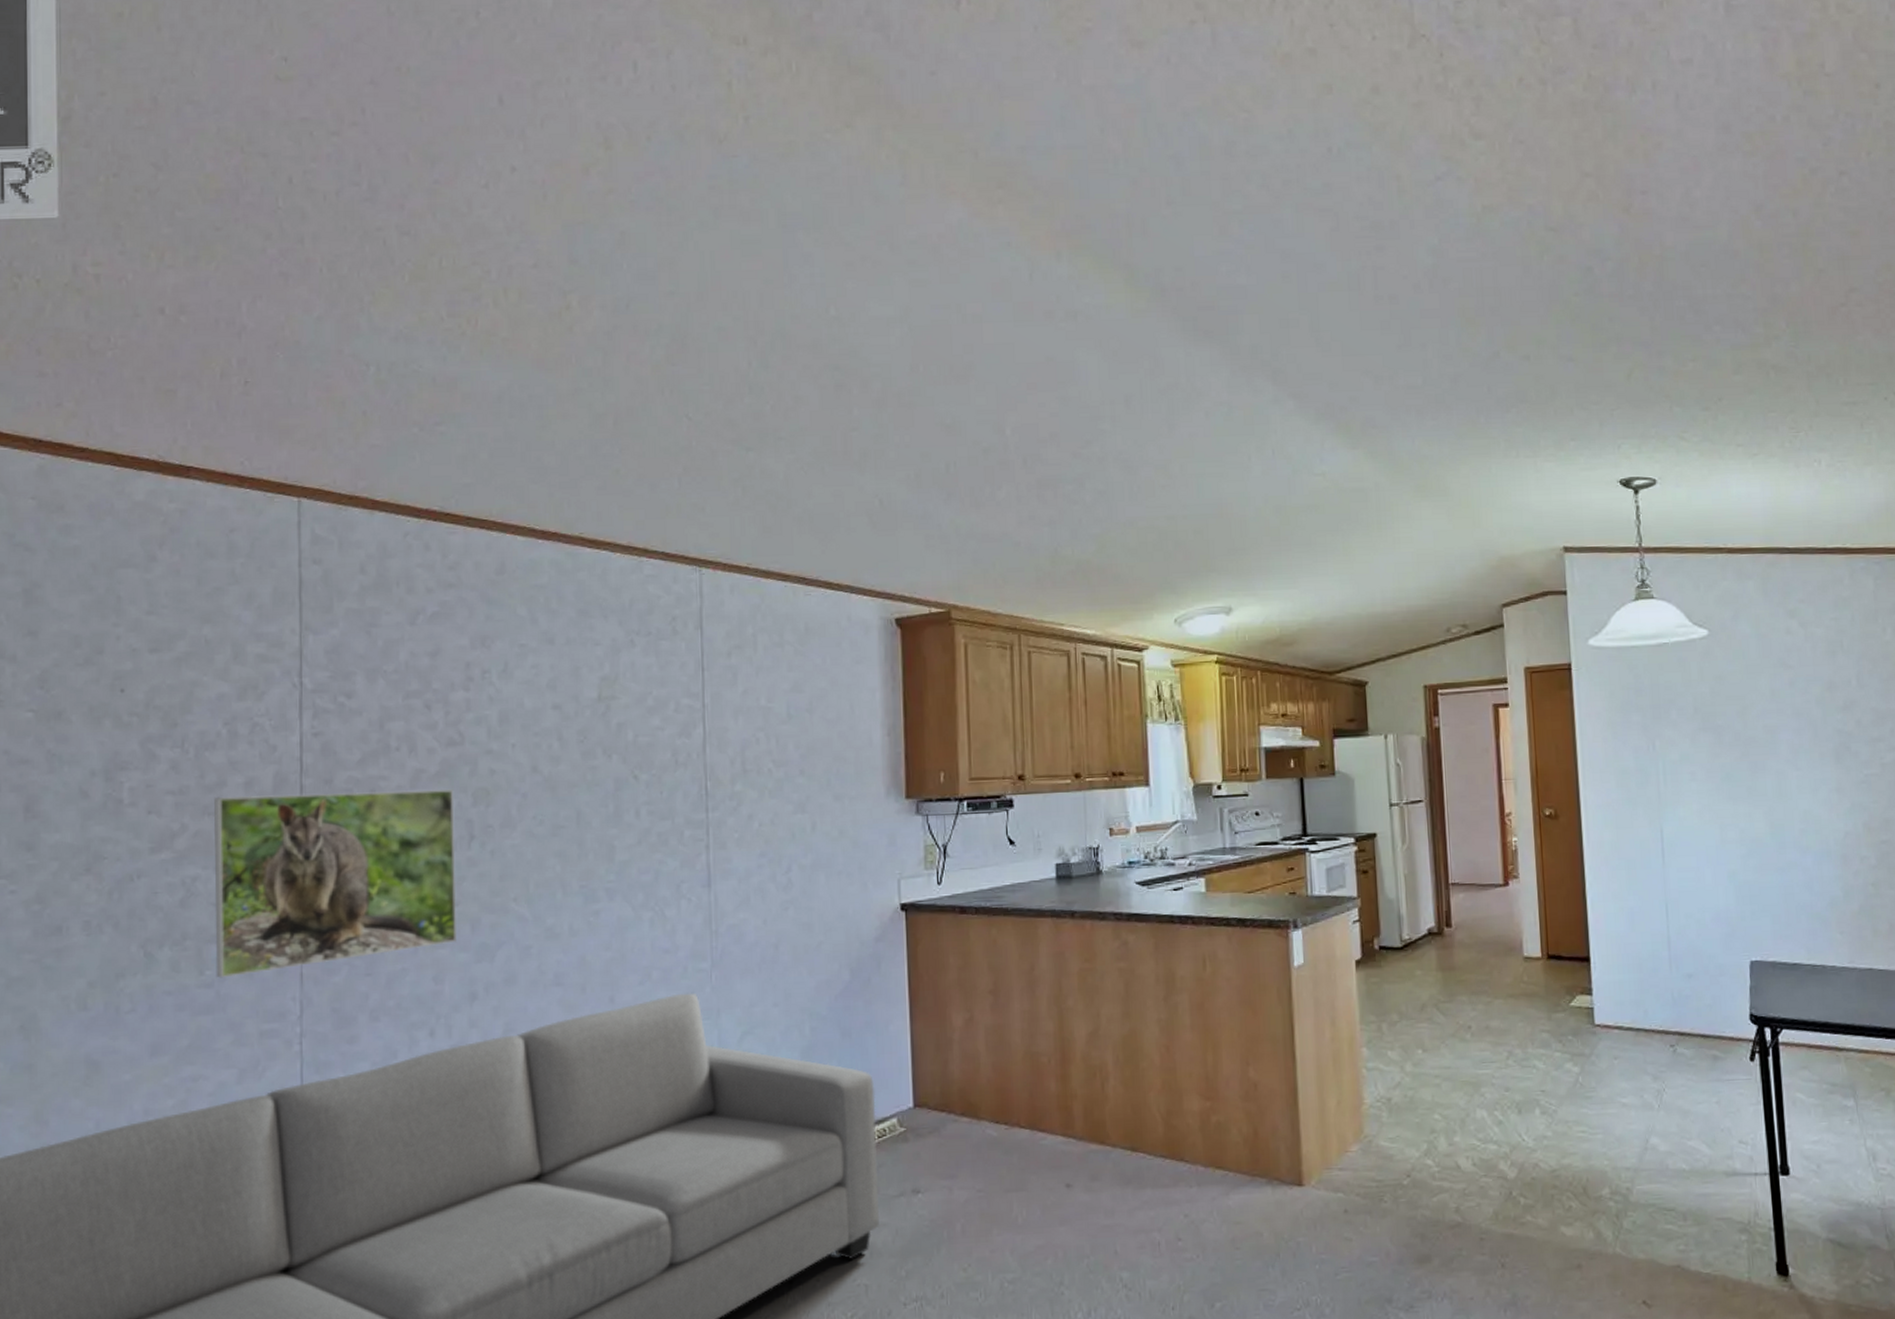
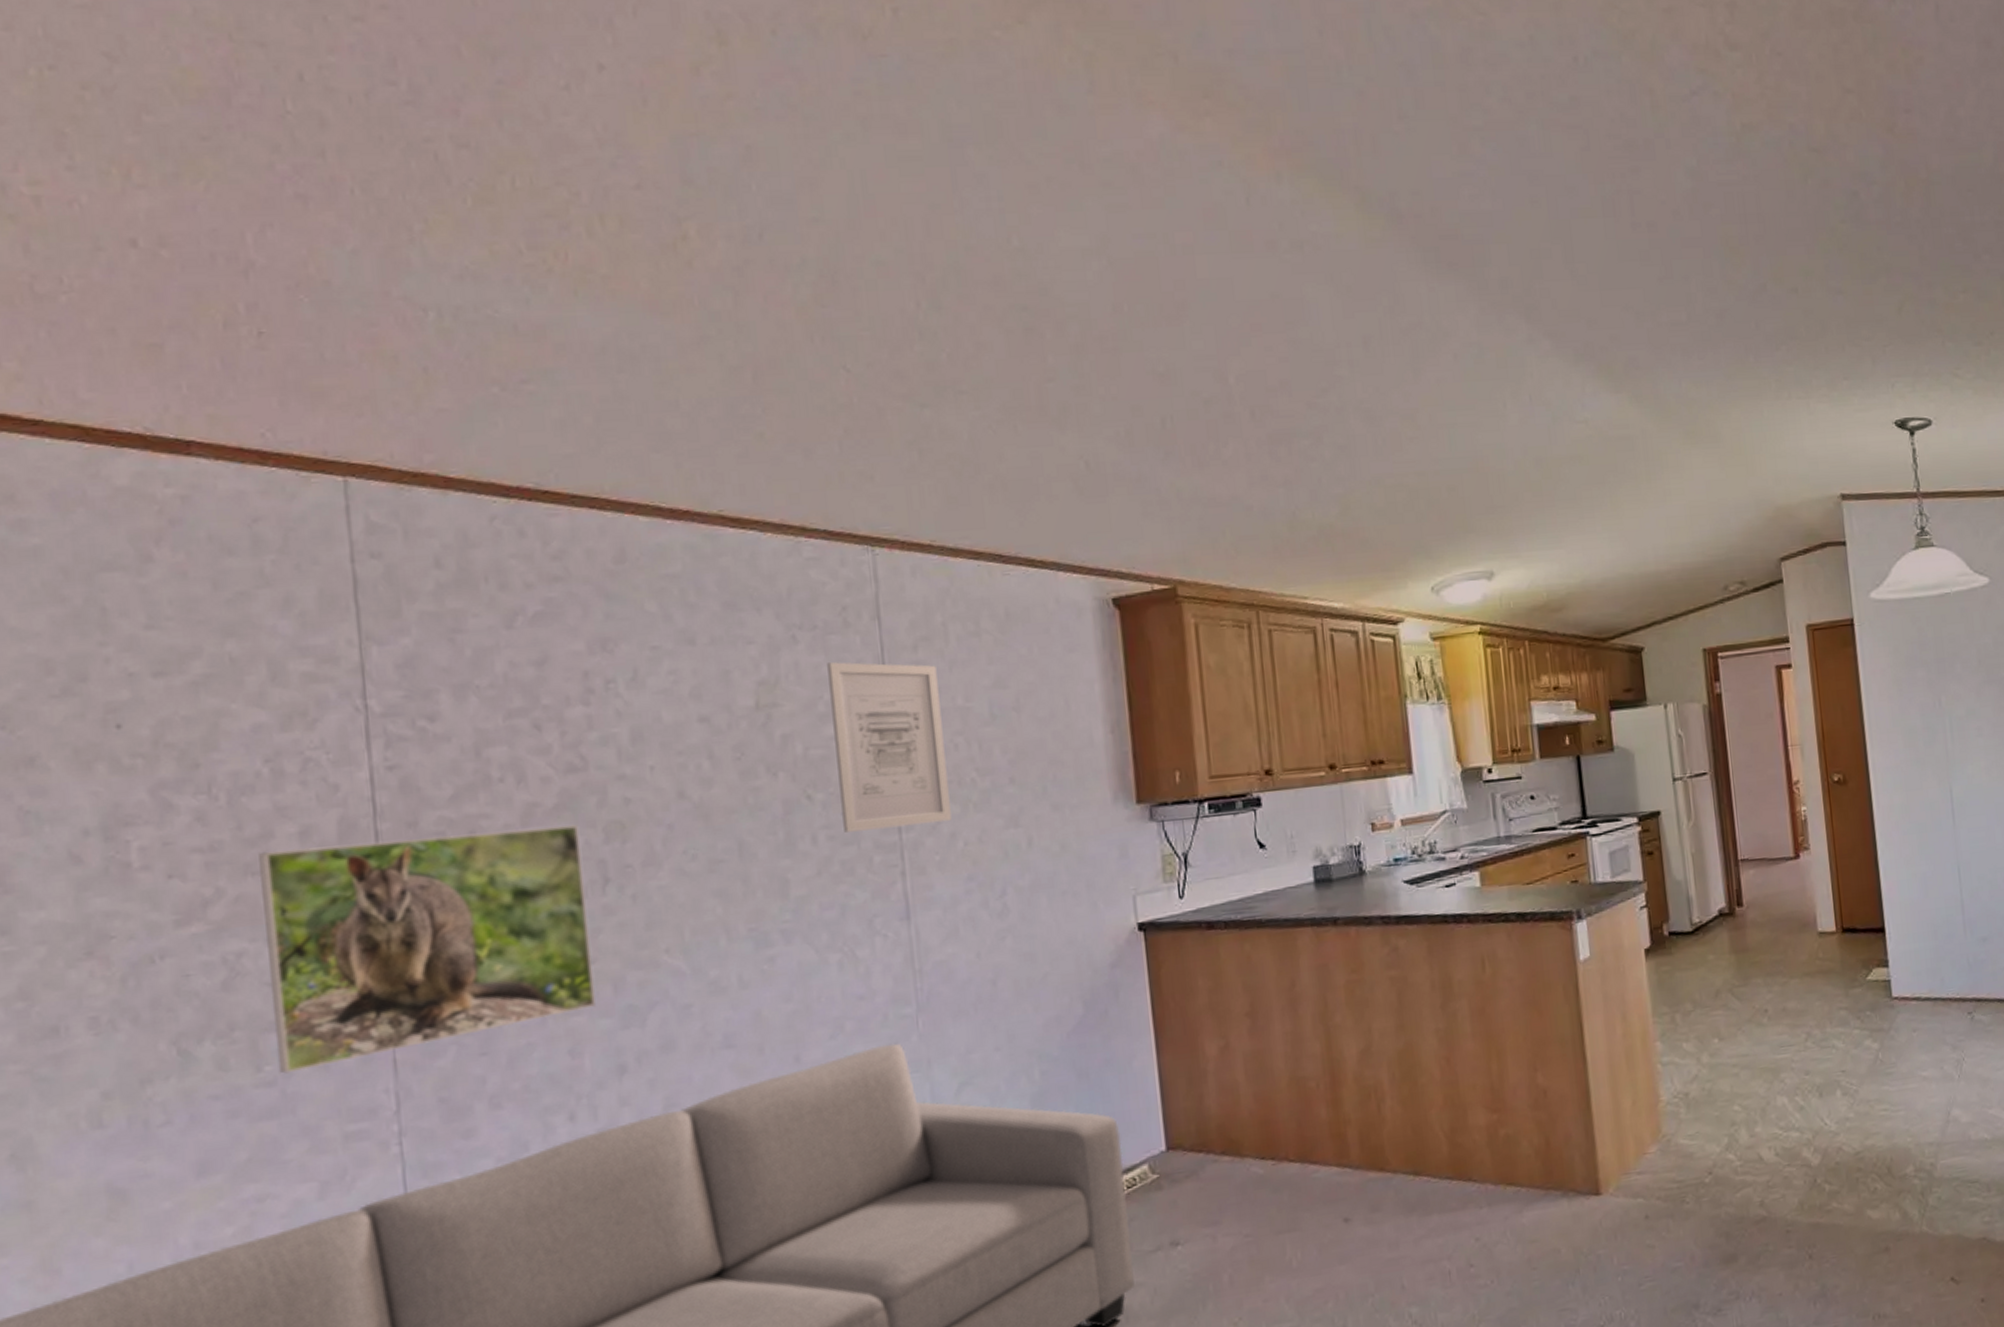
wall art: none [657,664,750,809] -> present [827,662,952,833]

